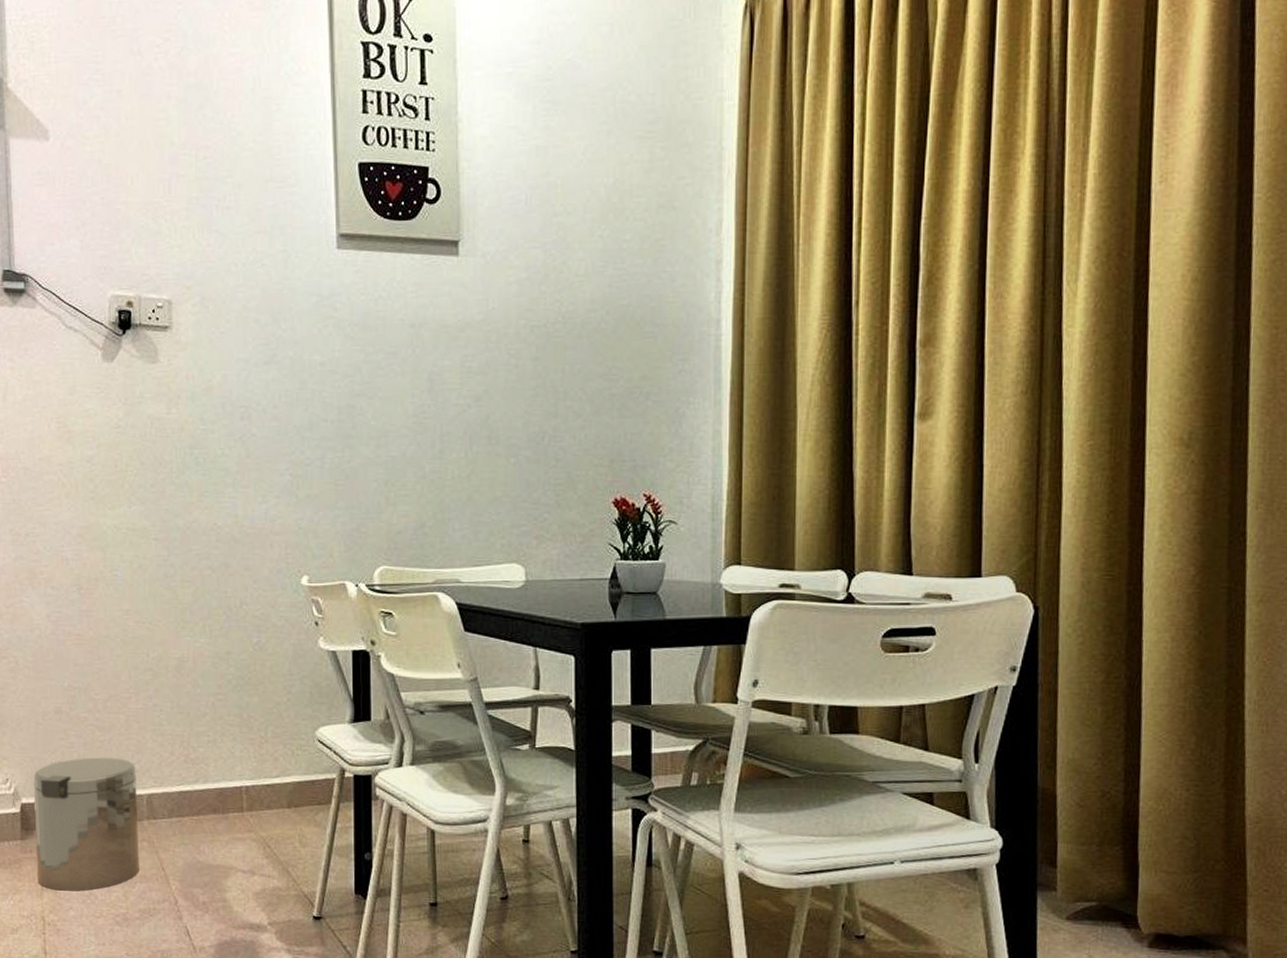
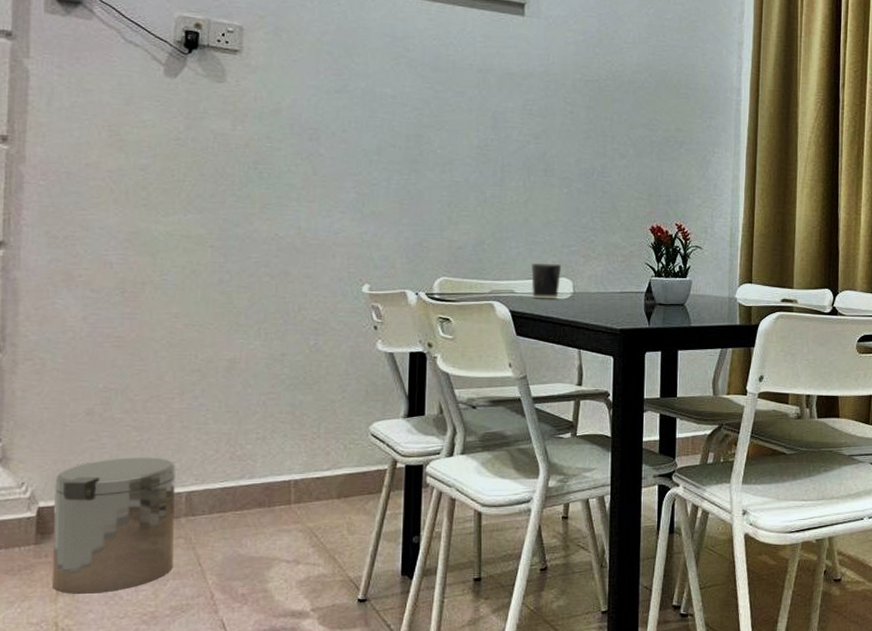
mug: none [477,548,512,589] -> present [530,263,562,299]

